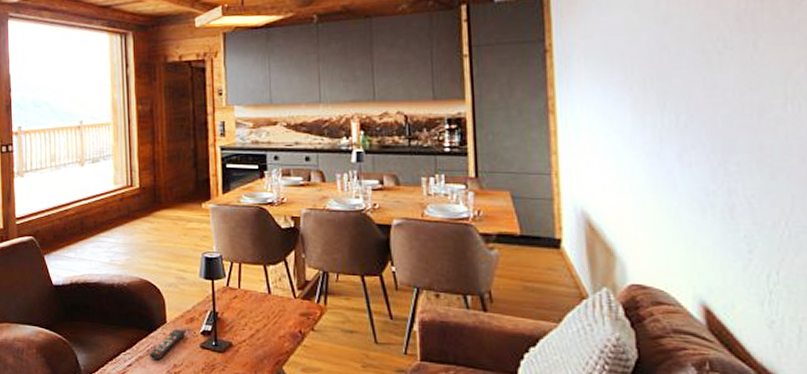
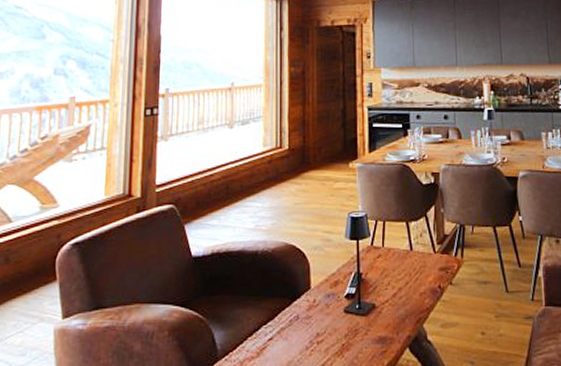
remote control: present [150,328,186,359] -> none [292,294,330,329]

